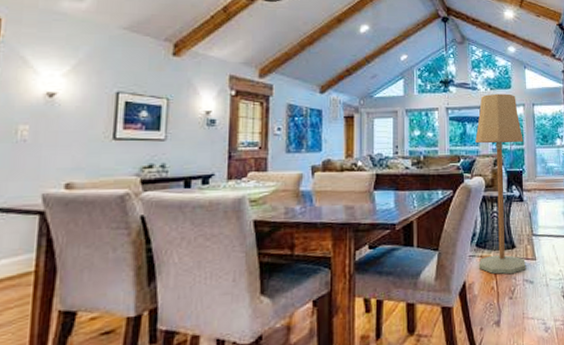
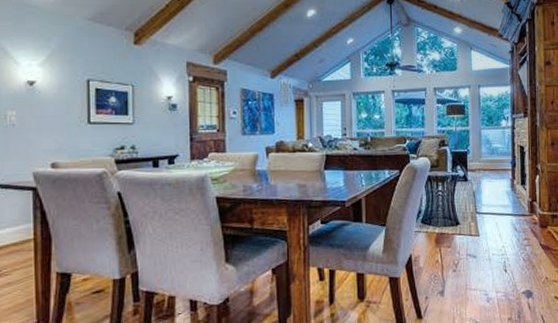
floor lamp: present [475,93,526,275] -> none [421,75,469,249]

